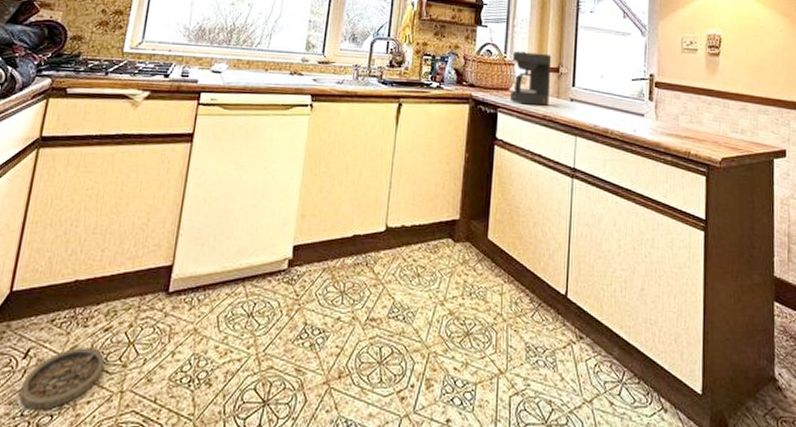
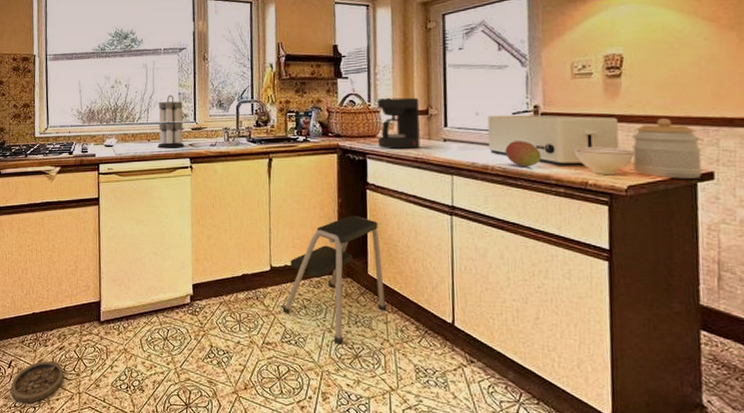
spice rack: none [276,21,312,83] -> present [157,94,185,149]
step stool: none [393,172,503,320] -> present [282,215,387,344]
toaster: none [609,79,716,138] -> present [487,114,619,168]
fruit: none [624,106,654,134] -> present [505,141,542,167]
bowl: none [679,116,728,147] -> present [571,146,635,176]
jar: none [726,97,778,155] -> present [632,118,702,179]

